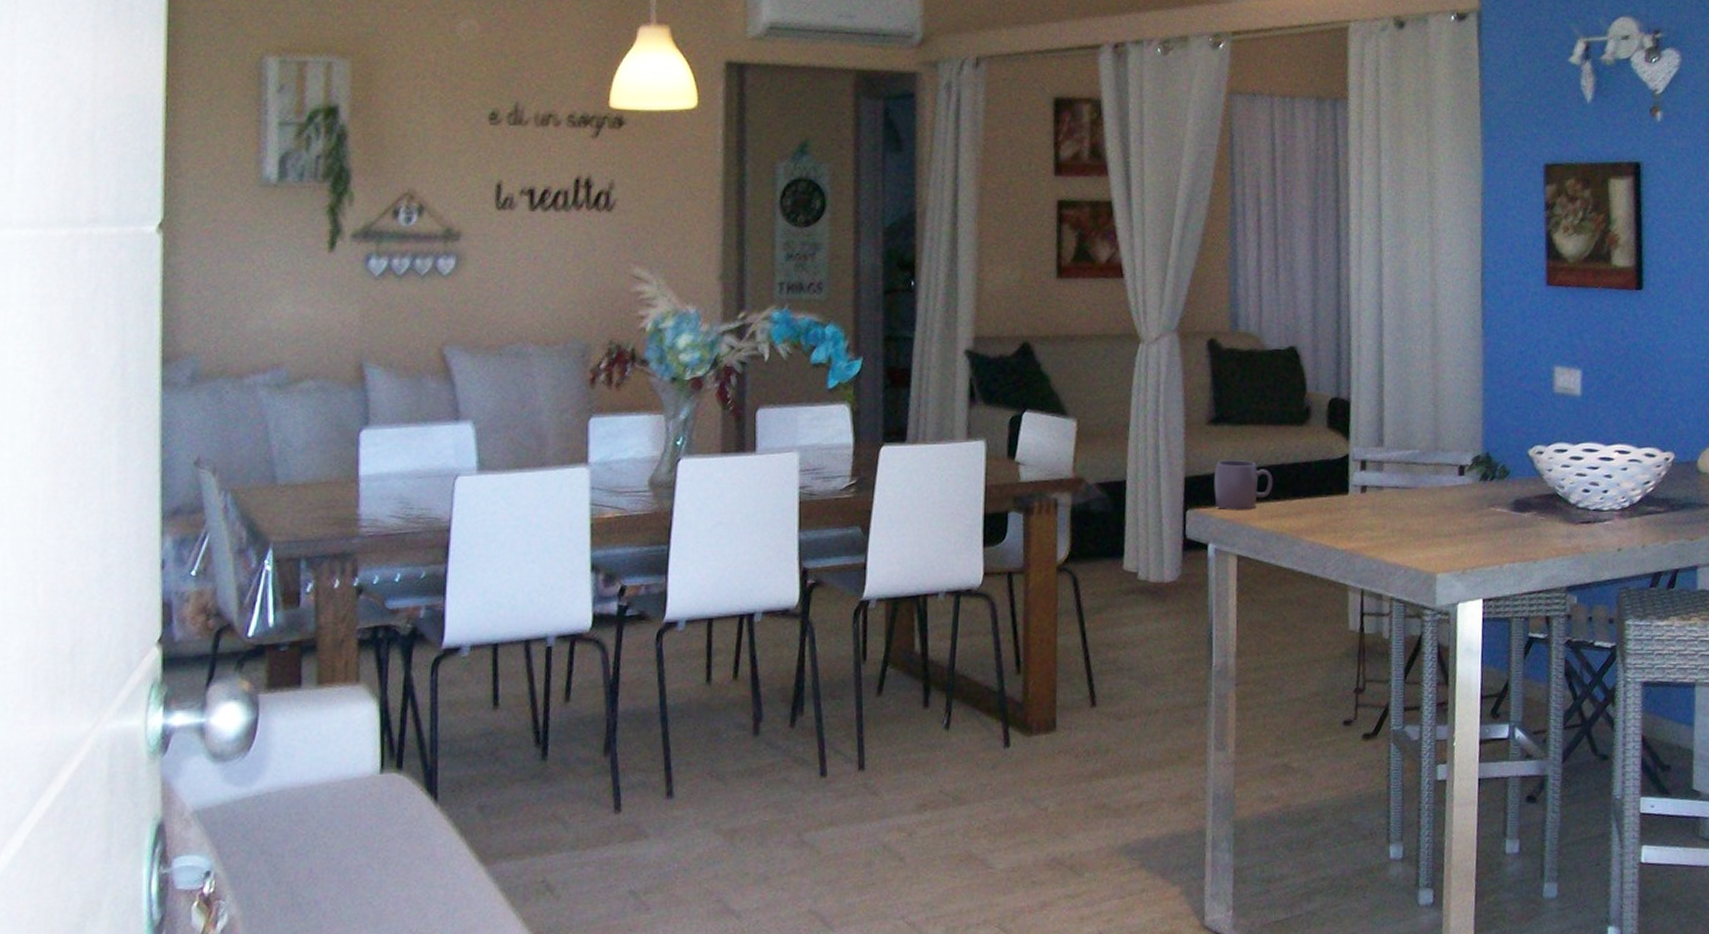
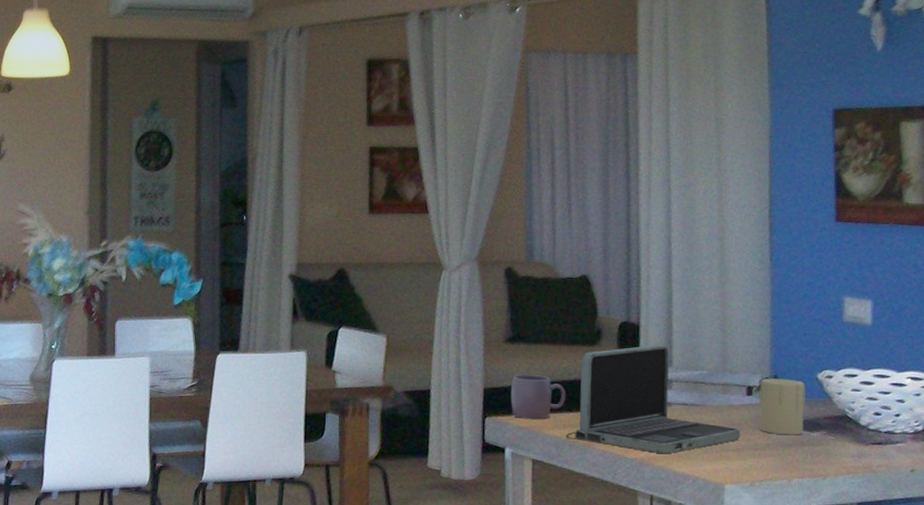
laptop: none [1273,422,1452,543] -> present [566,345,740,454]
candle: none [1471,456,1517,517] -> present [759,378,806,435]

